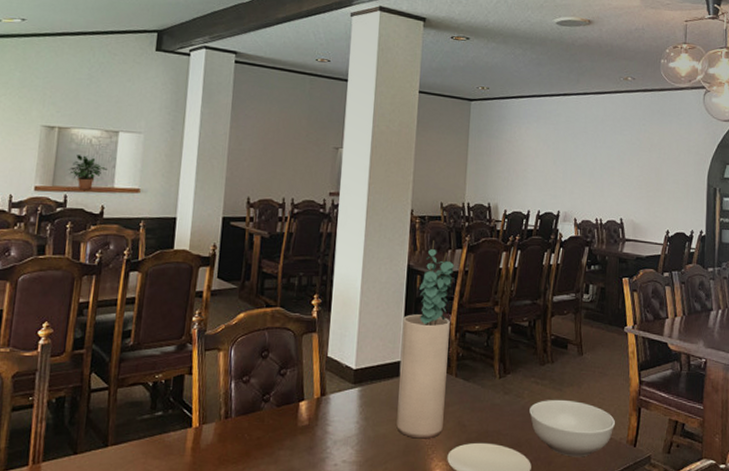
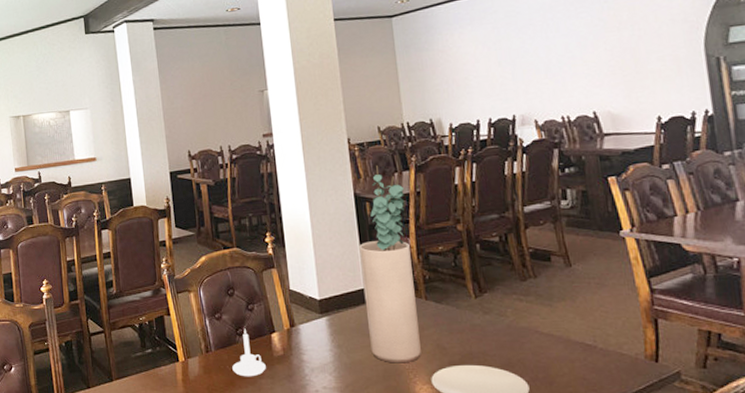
potted plant: present [68,155,108,190] -> none [37,136,68,166]
candle holder: none [251,394,288,448] -> present [232,328,266,377]
bowl: present [529,399,616,457] -> none [516,315,627,376]

